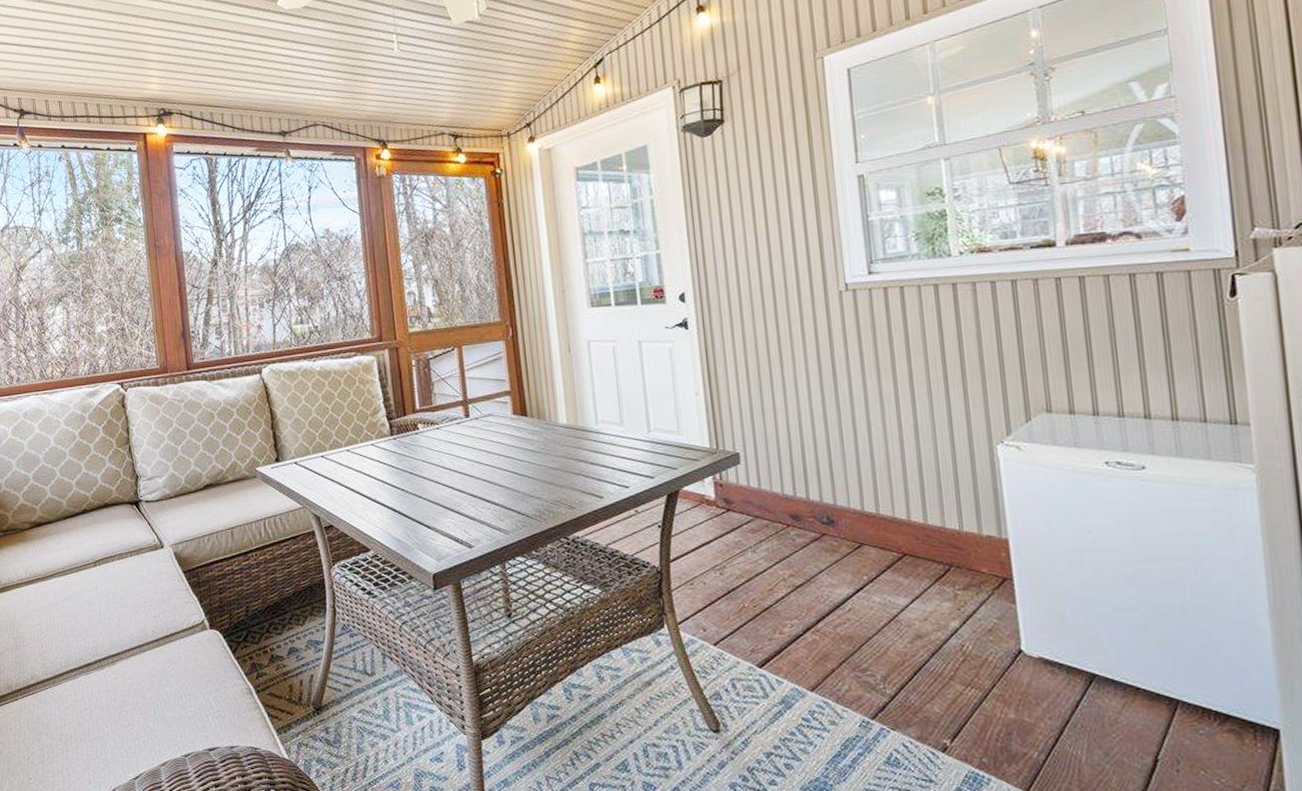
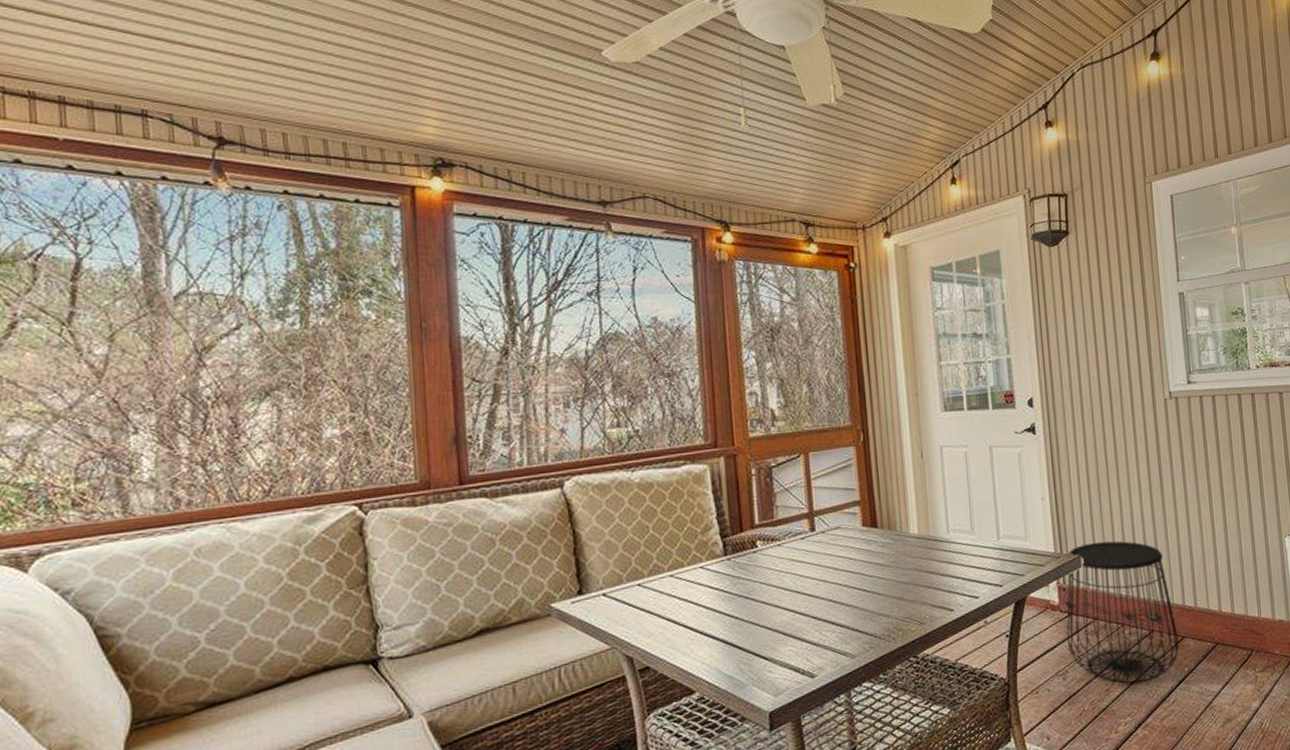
side table: none [724,439,857,586] -> present [1066,541,1179,684]

